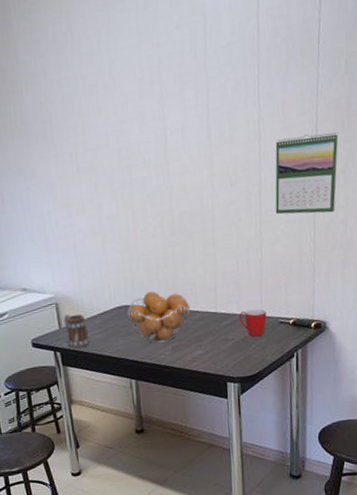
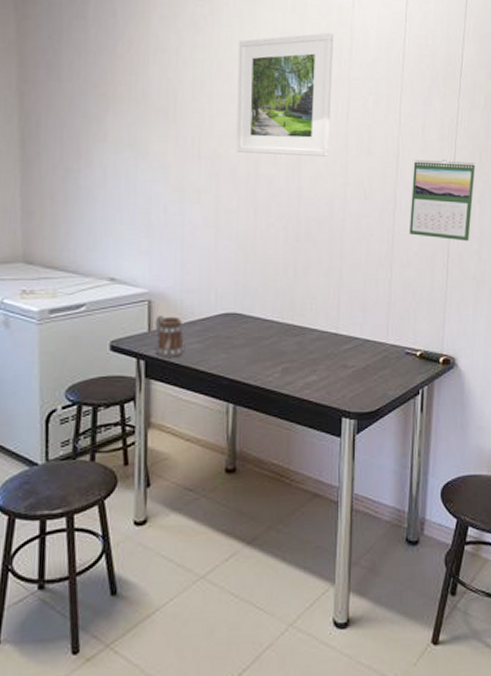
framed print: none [98,23,194,162] -> present [236,32,334,157]
fruit basket: present [127,291,191,344] -> none [234,300,308,363]
mug: present [238,308,267,337] -> none [361,335,392,367]

